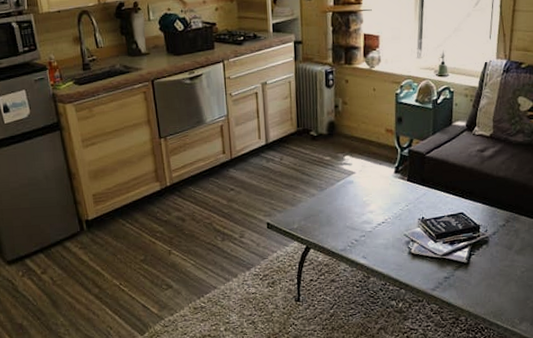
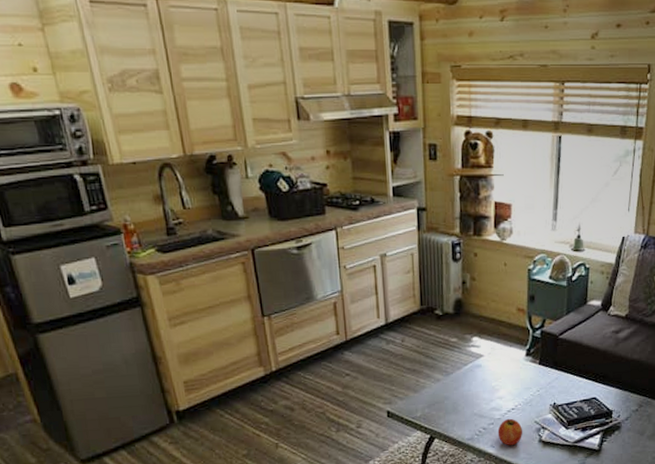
fruit: none [369,231,393,257] -> present [497,418,523,446]

